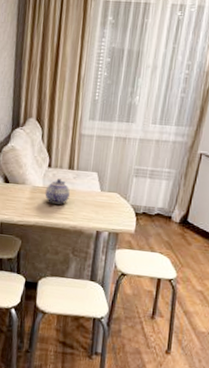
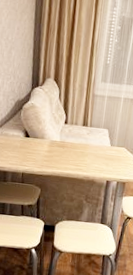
teapot: present [45,179,71,205] -> none [62,134,84,157]

